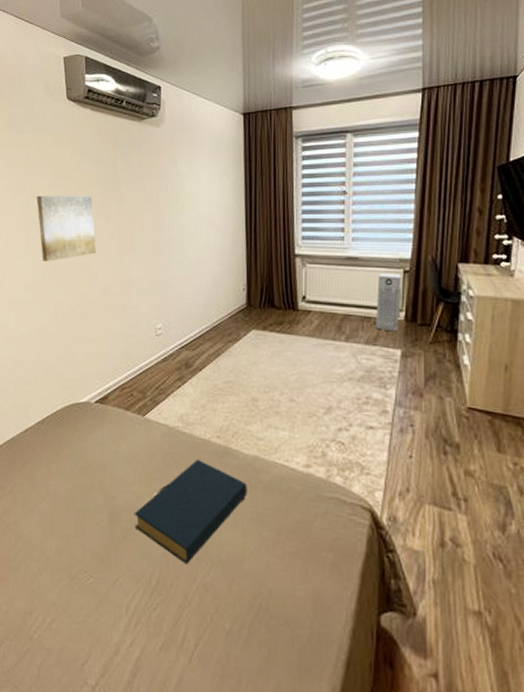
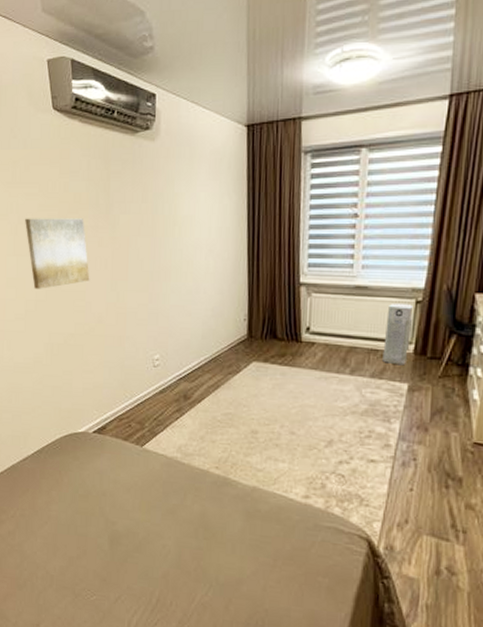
hardback book: present [134,459,247,565] -> none [134,488,246,586]

